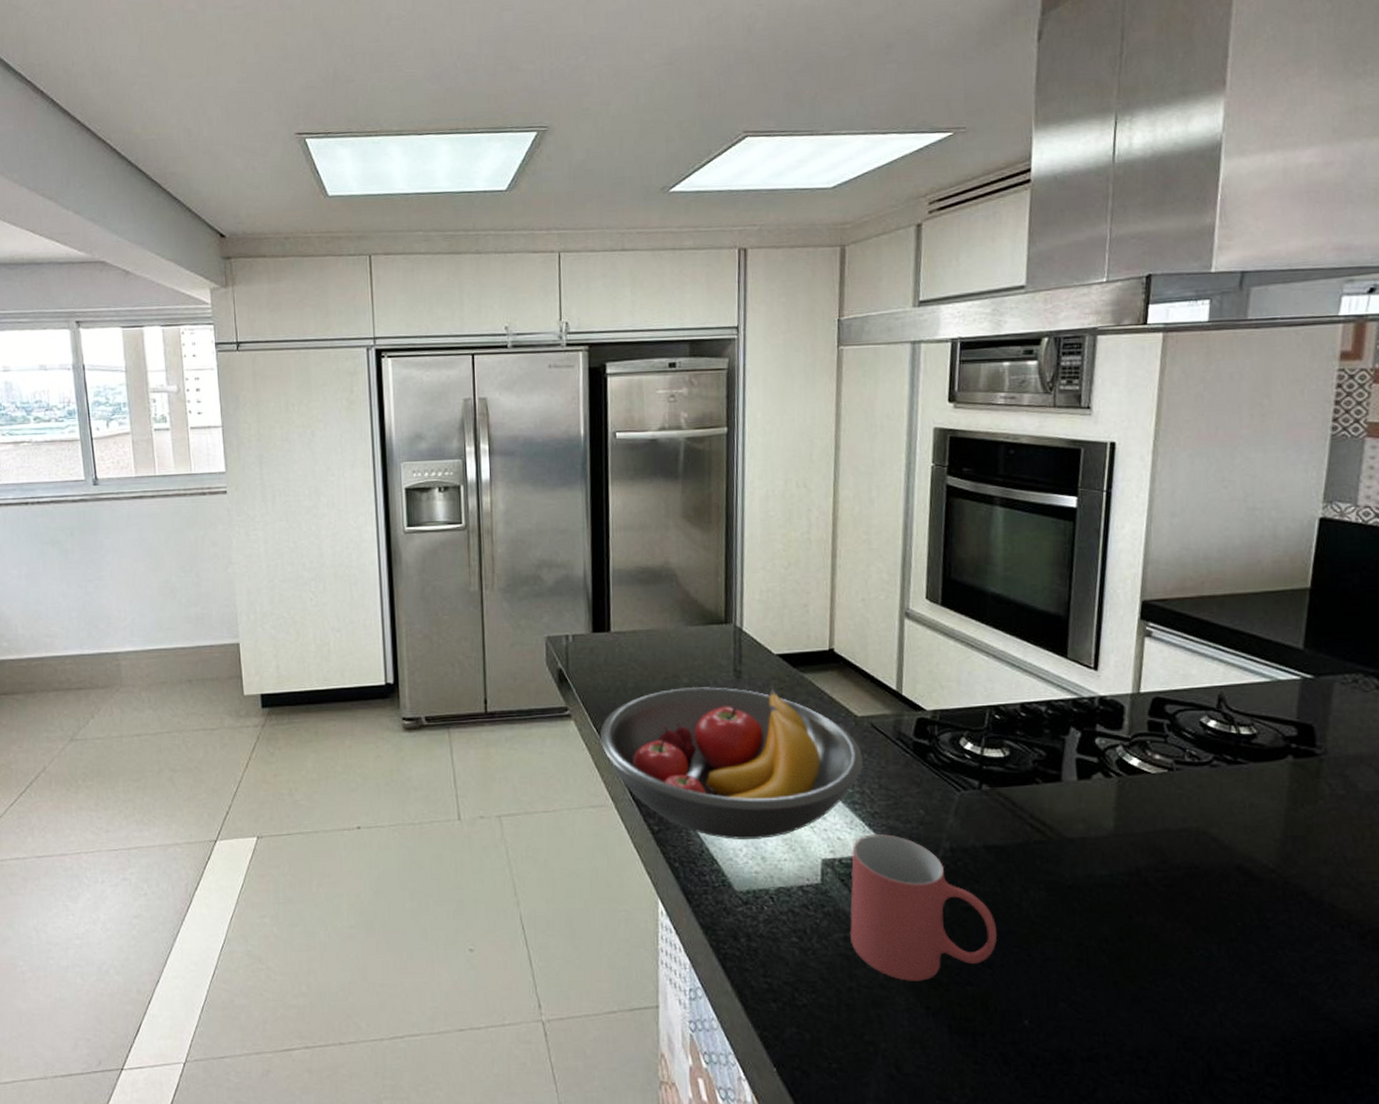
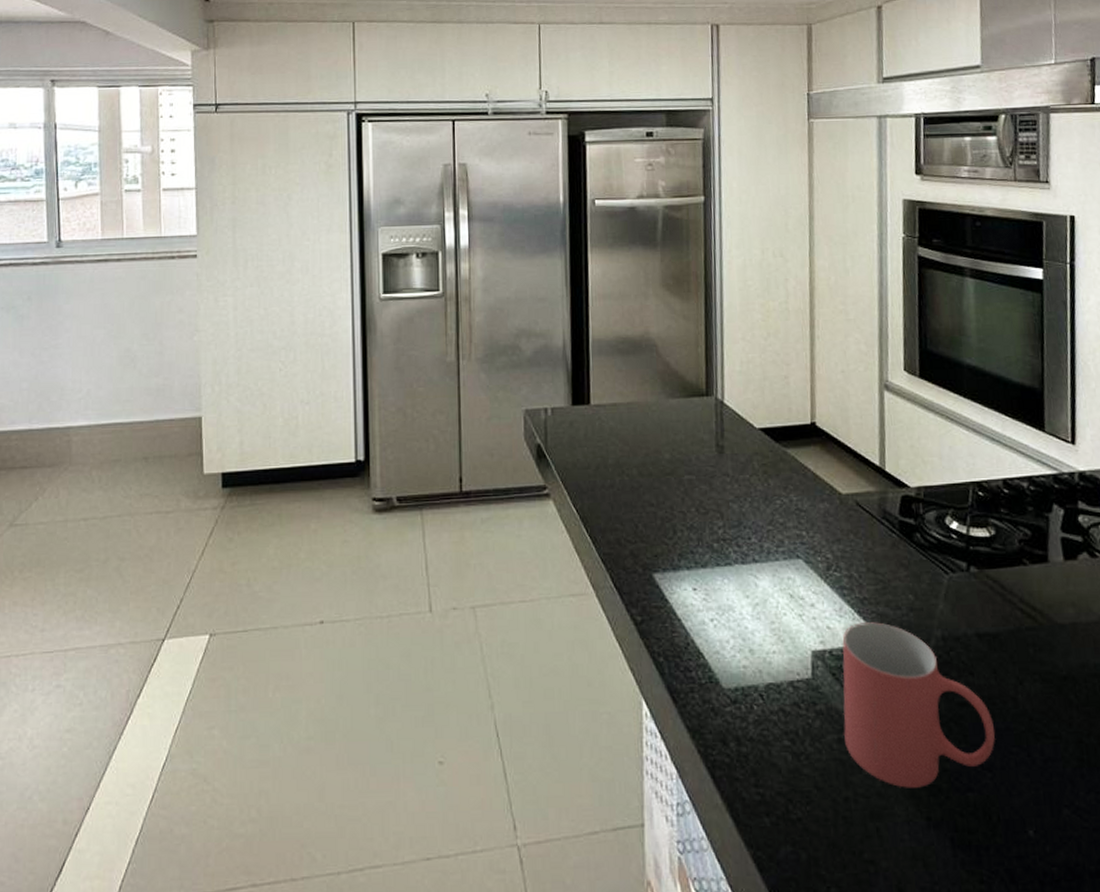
fruit bowl: present [599,687,863,839] -> none [579,463,850,630]

